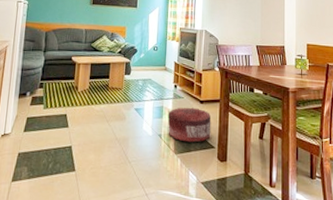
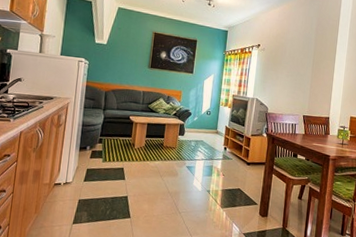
pouf: present [167,107,212,143] -> none [216,167,257,199]

